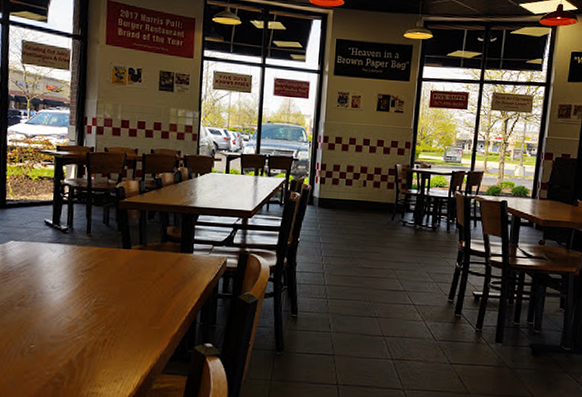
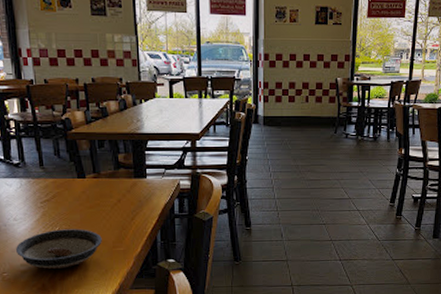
saucer: none [48,301,139,345] -> present [16,229,102,269]

